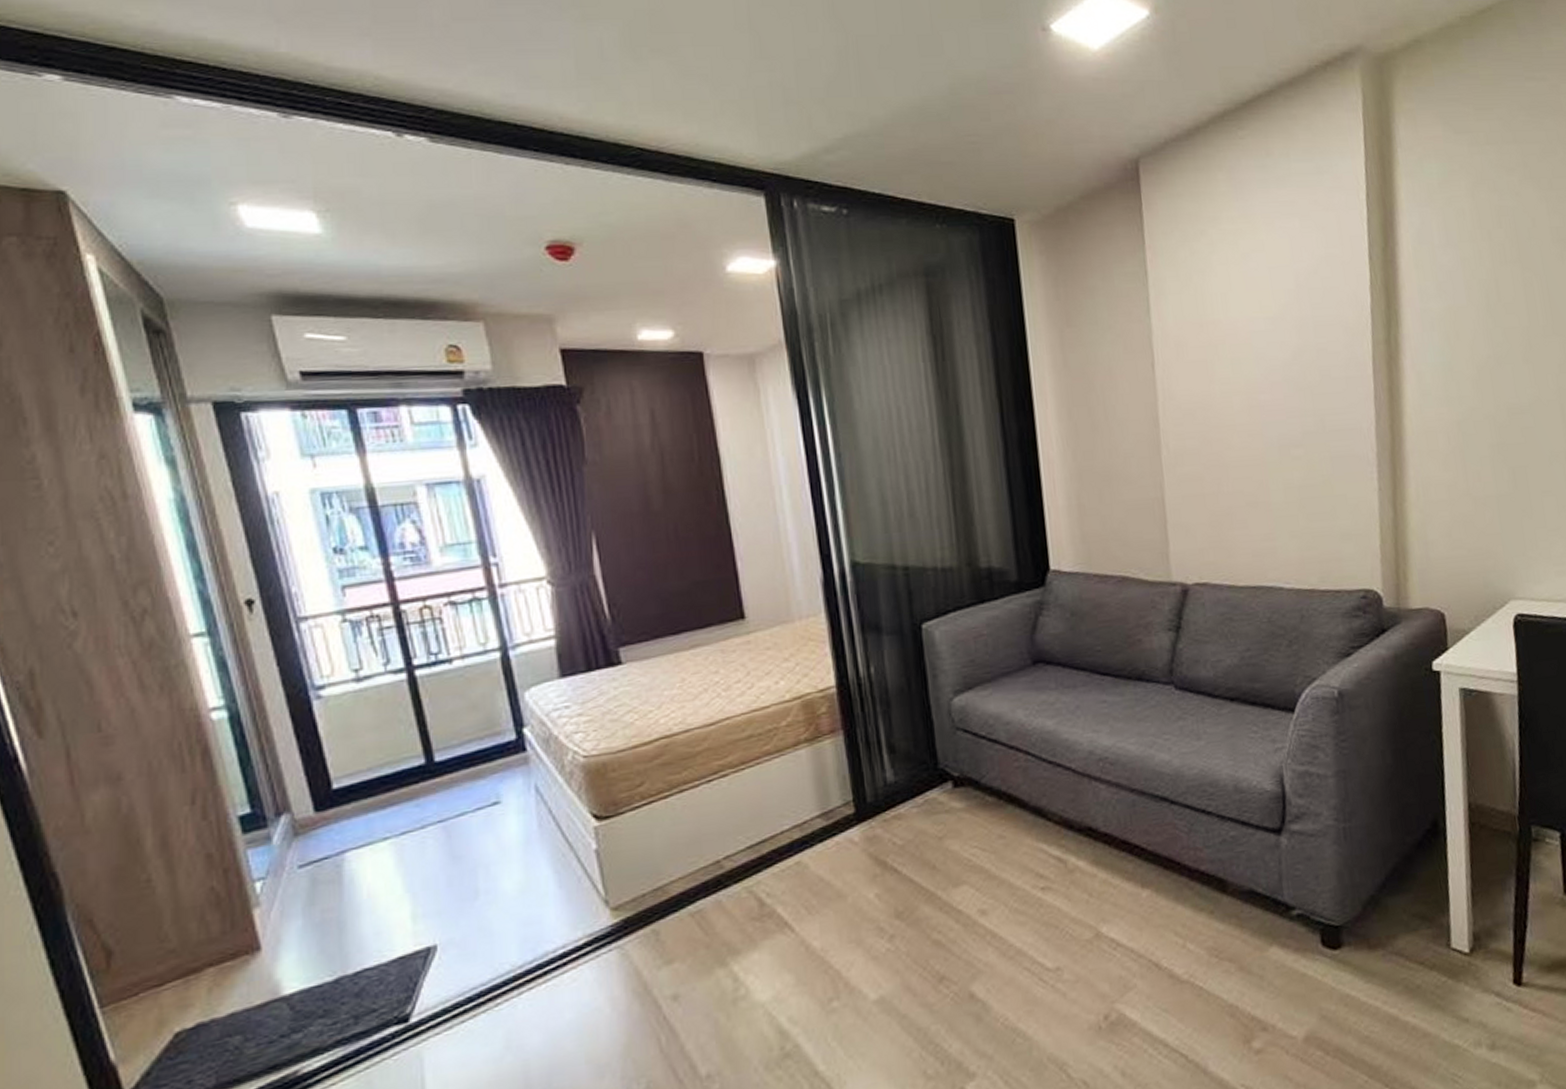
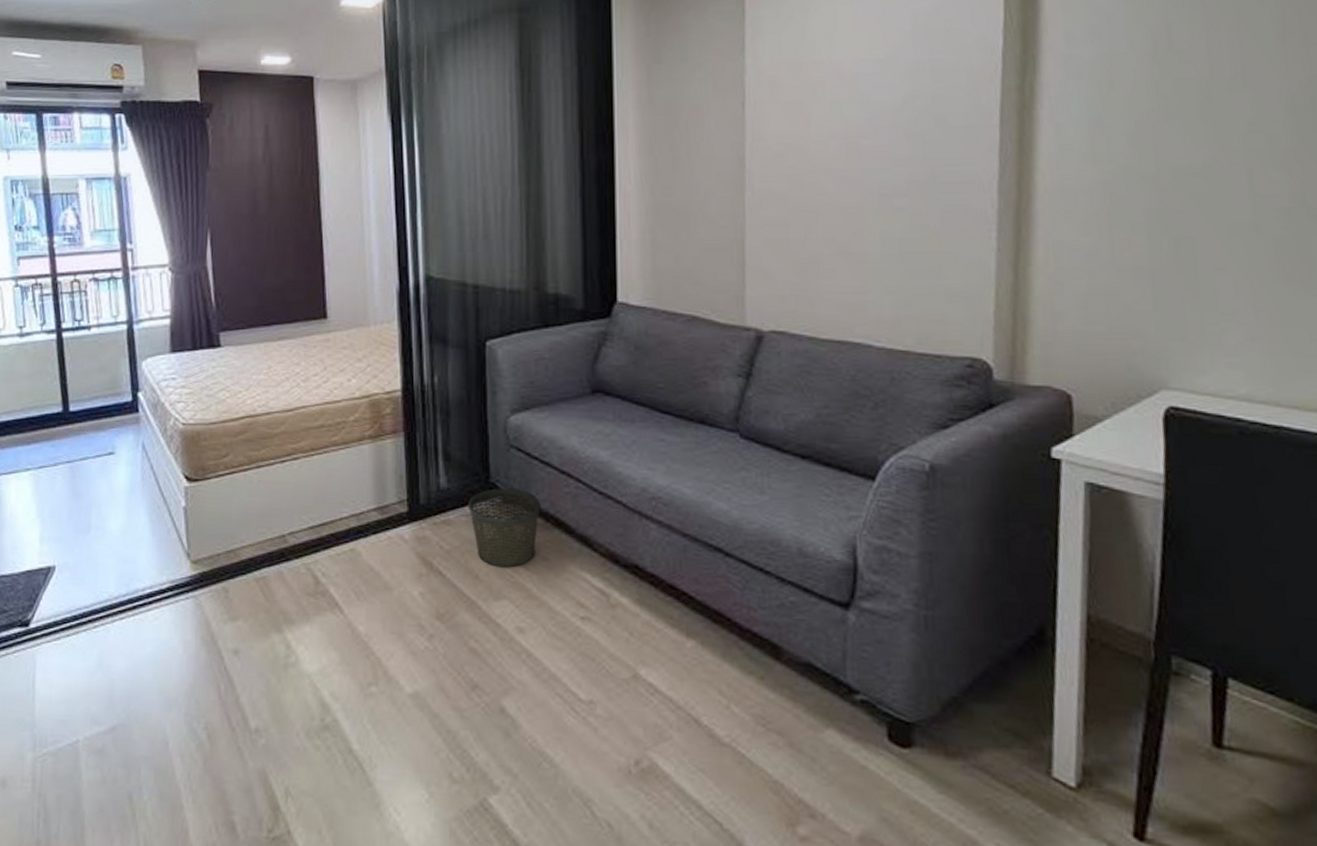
basket: none [918,771,993,854] -> present [468,488,541,568]

